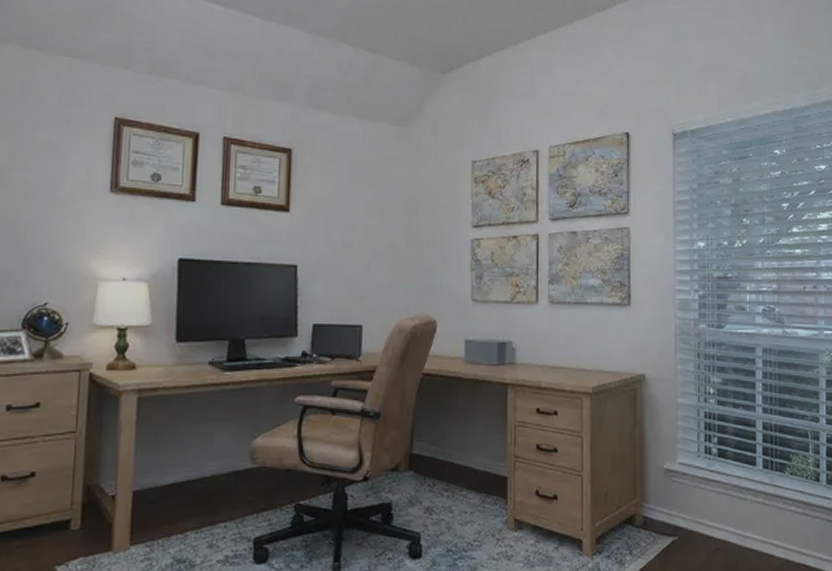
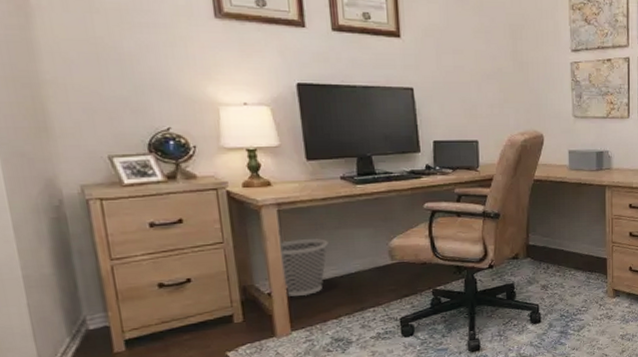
wastebasket: none [131,431,186,503] -> present [280,238,328,297]

